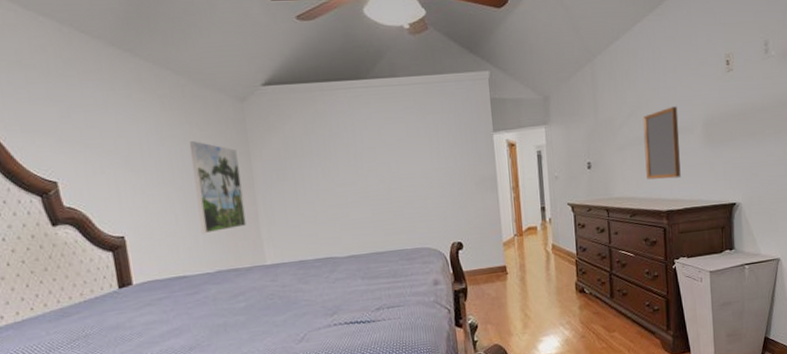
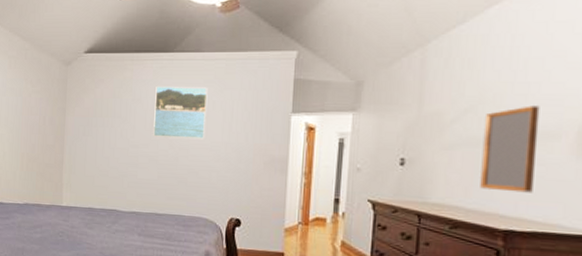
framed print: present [189,141,246,234] -> none [19,95,56,171]
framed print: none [354,114,414,172] -> present [153,87,208,139]

